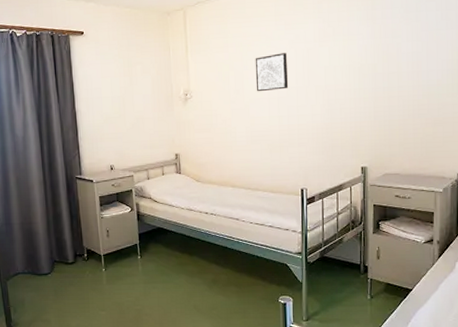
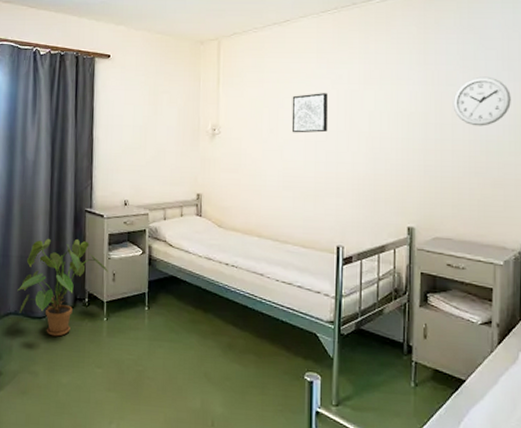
house plant: none [22,204,103,289] -> present [17,238,109,337]
wall clock: none [398,26,449,73] -> present [453,76,511,126]

